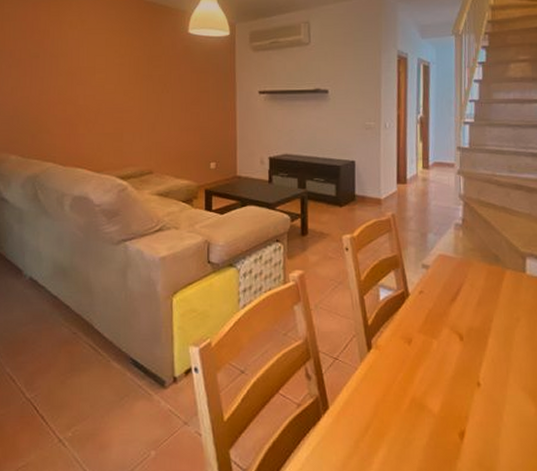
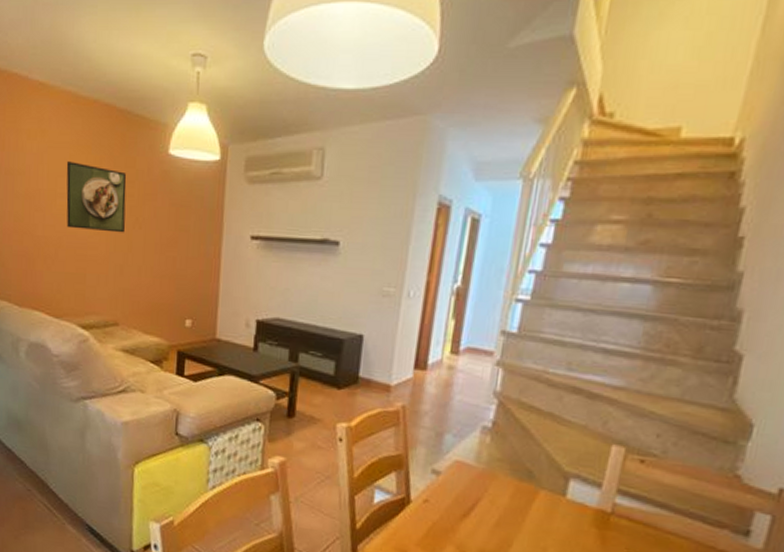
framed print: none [103,43,155,97] -> present [66,161,127,233]

